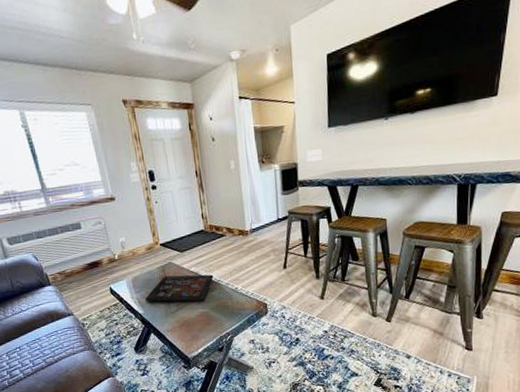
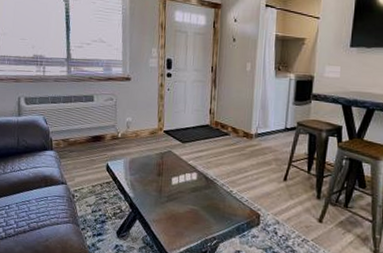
decorative tray: present [145,274,214,302] -> none [138,163,210,198]

